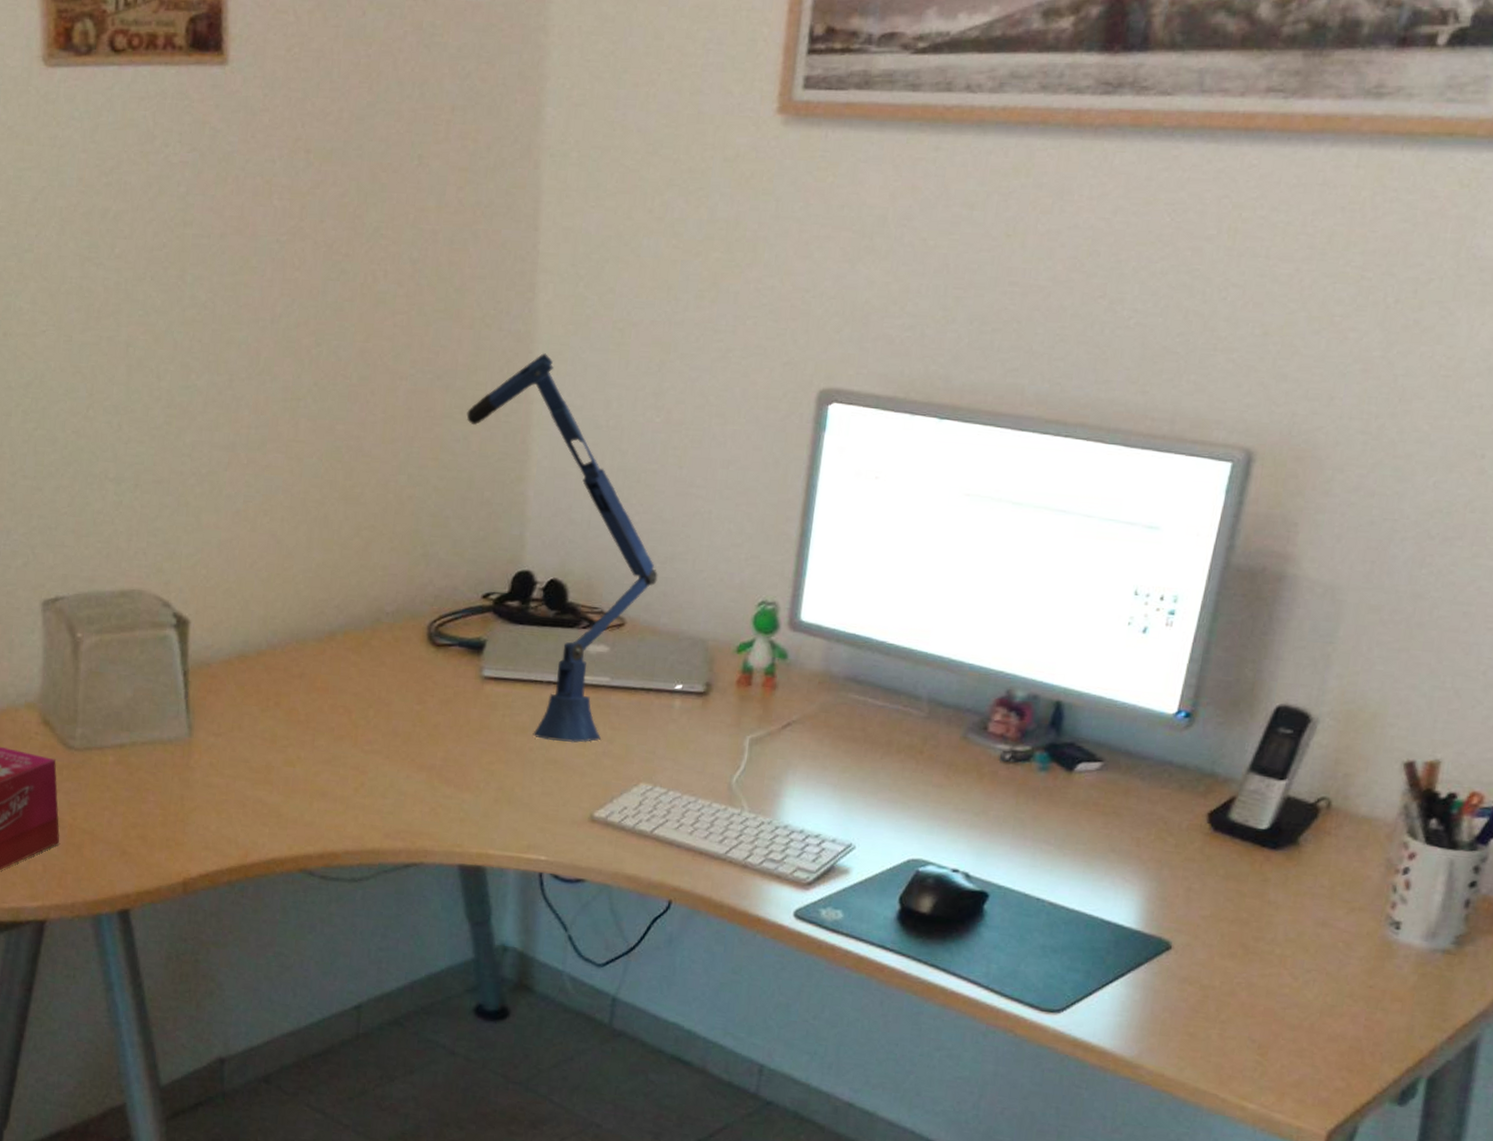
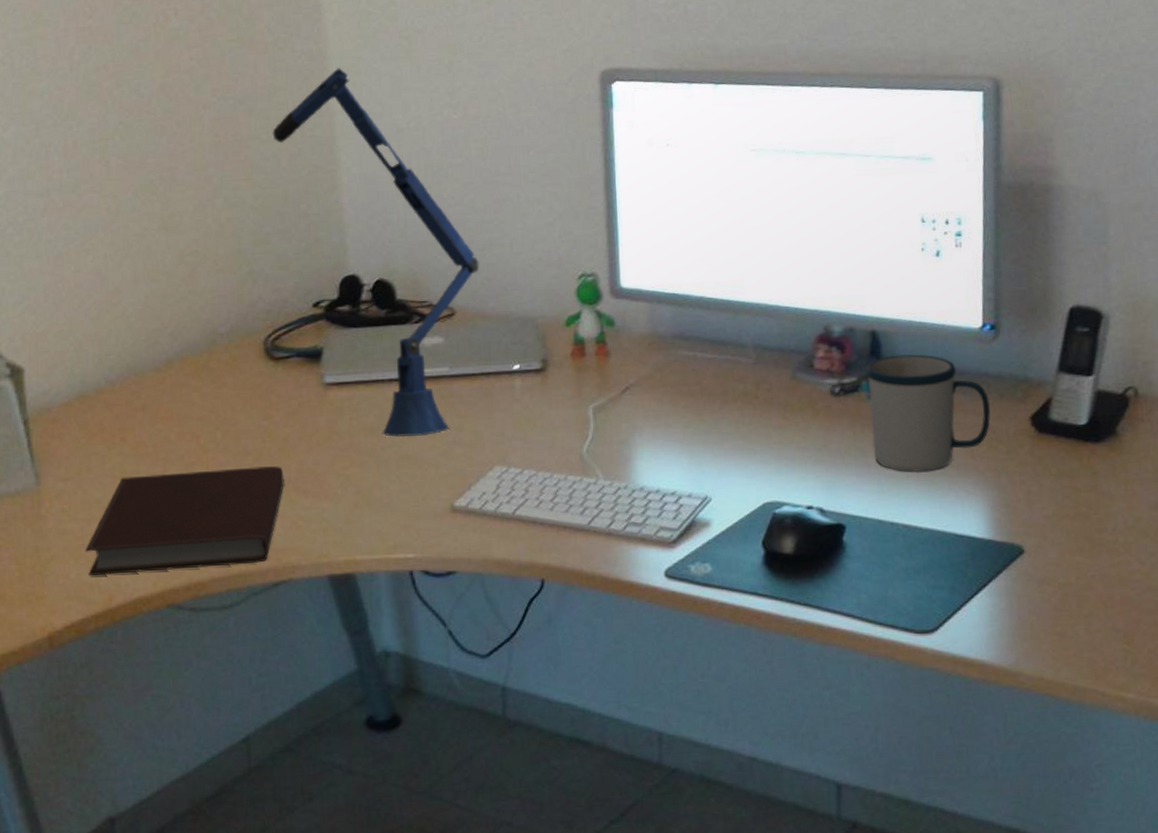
notebook: none [228,740,430,843] -> present [85,466,284,576]
mug: none [1033,729,1168,853] -> present [865,354,990,473]

